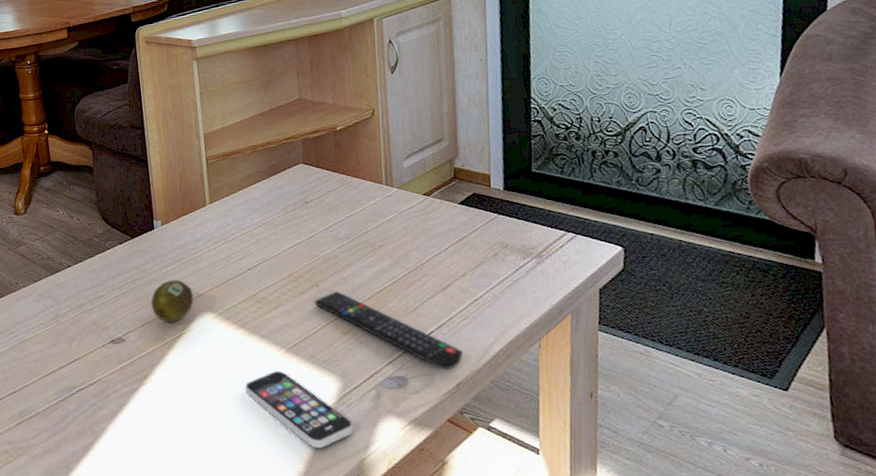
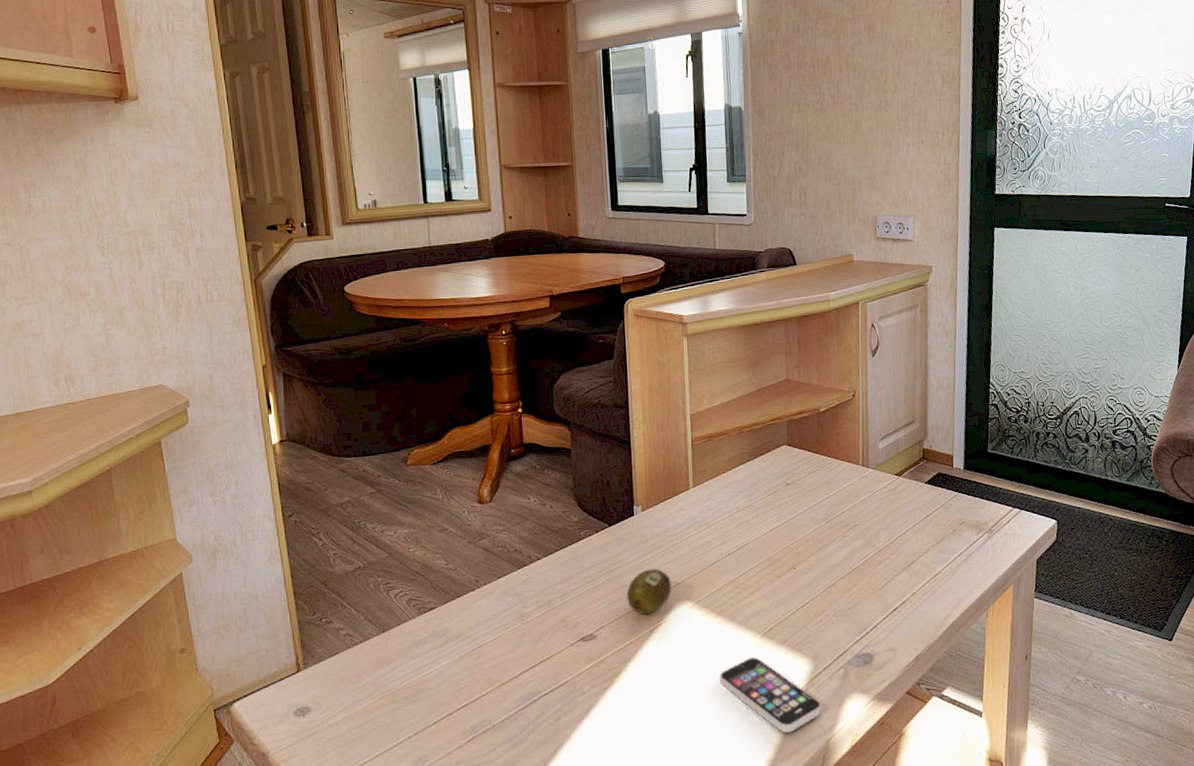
remote control: present [315,291,464,371] -> none [791,572,923,645]

